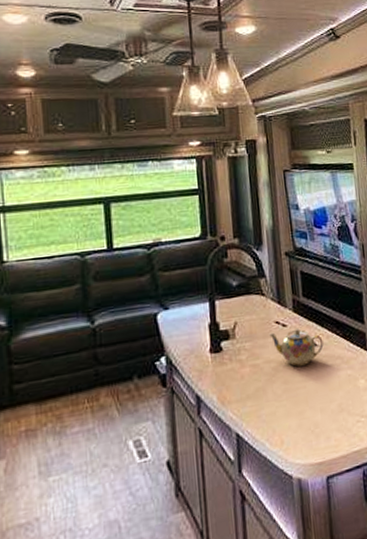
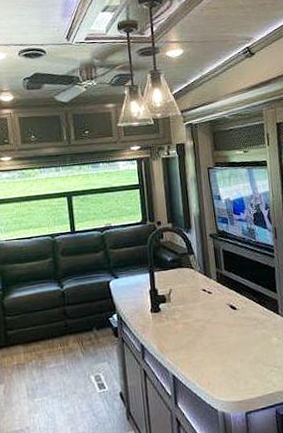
teapot: present [269,329,324,367] -> none [198,295,242,325]

